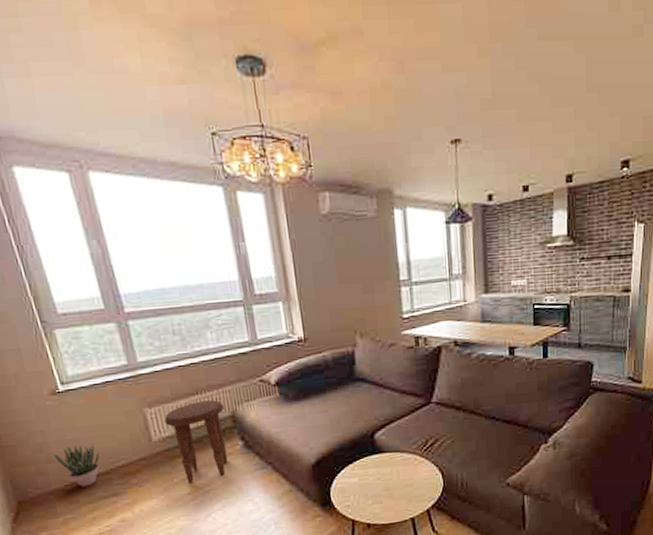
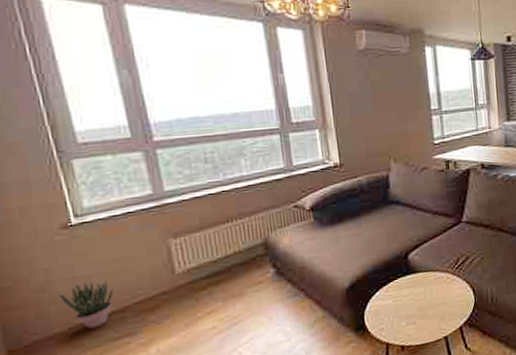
side table: present [164,400,229,484] -> none [190,227,258,317]

